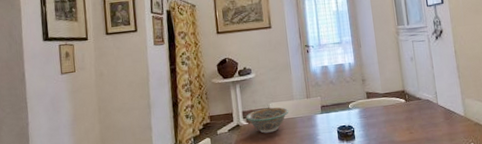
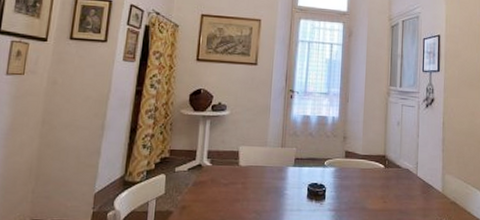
bowl: present [245,107,289,134] -> none [210,150,260,179]

